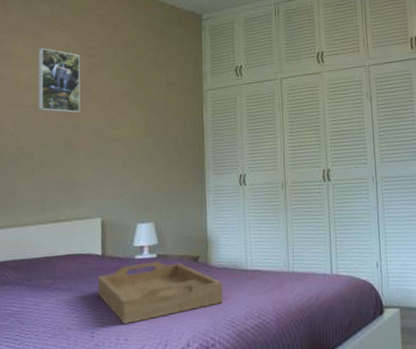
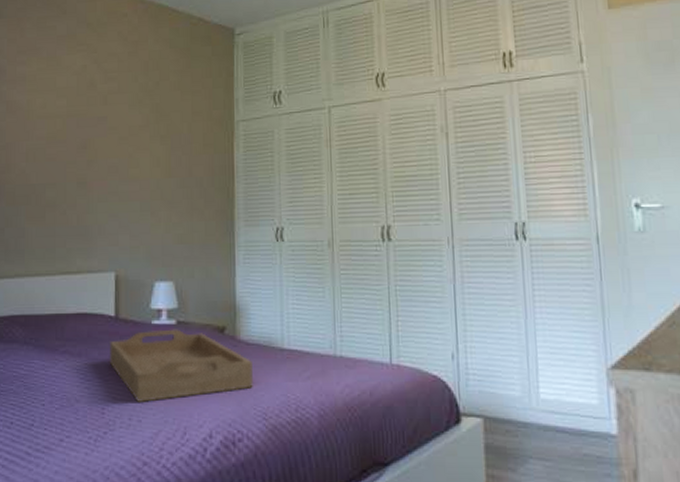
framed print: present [37,48,81,113] -> none [51,71,97,147]

